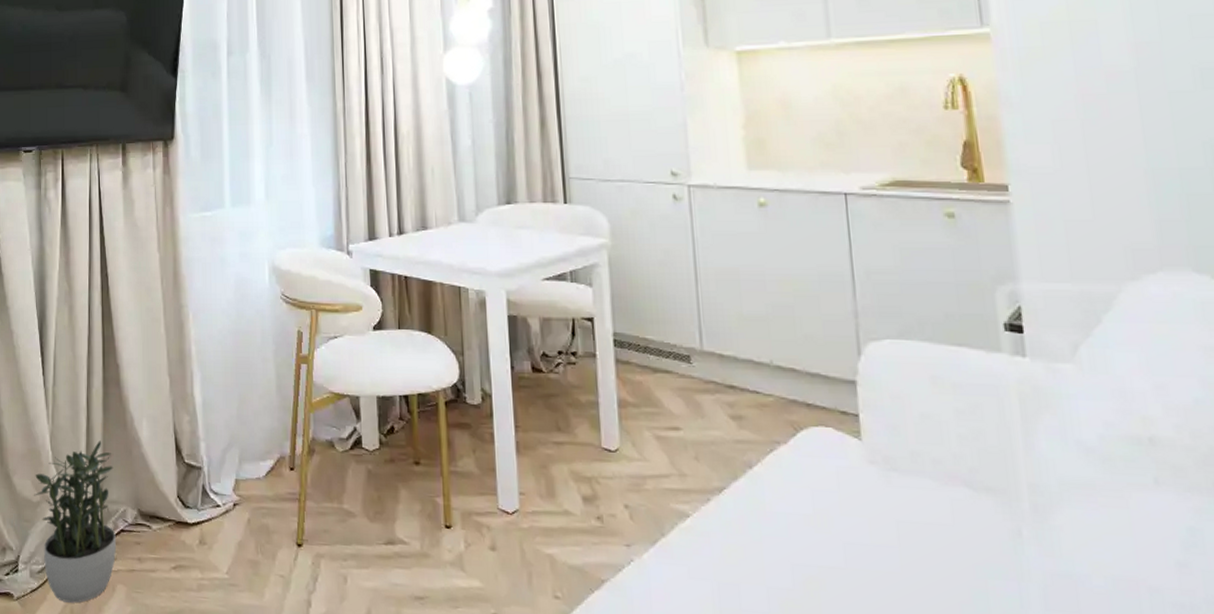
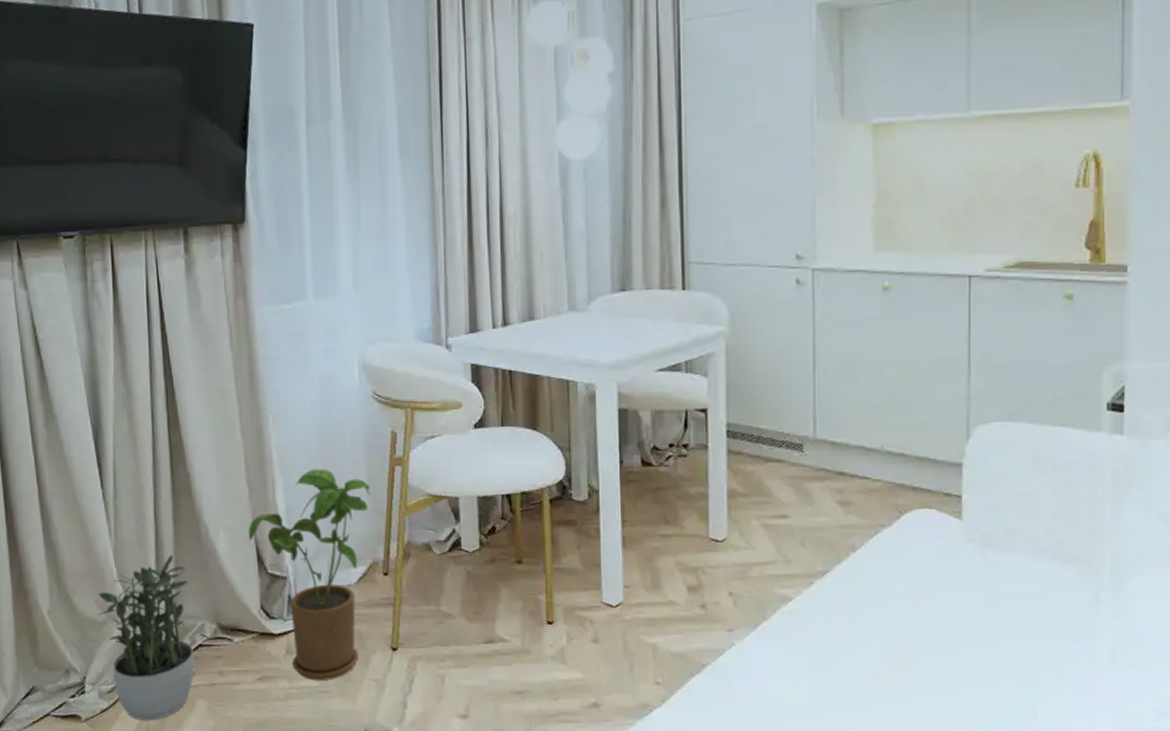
house plant: none [168,364,278,573] -> present [248,469,370,680]

